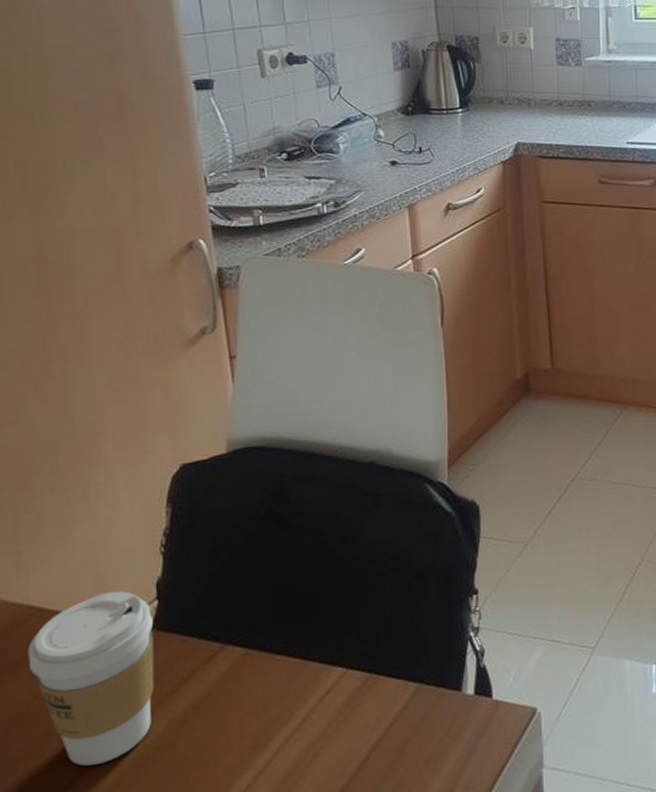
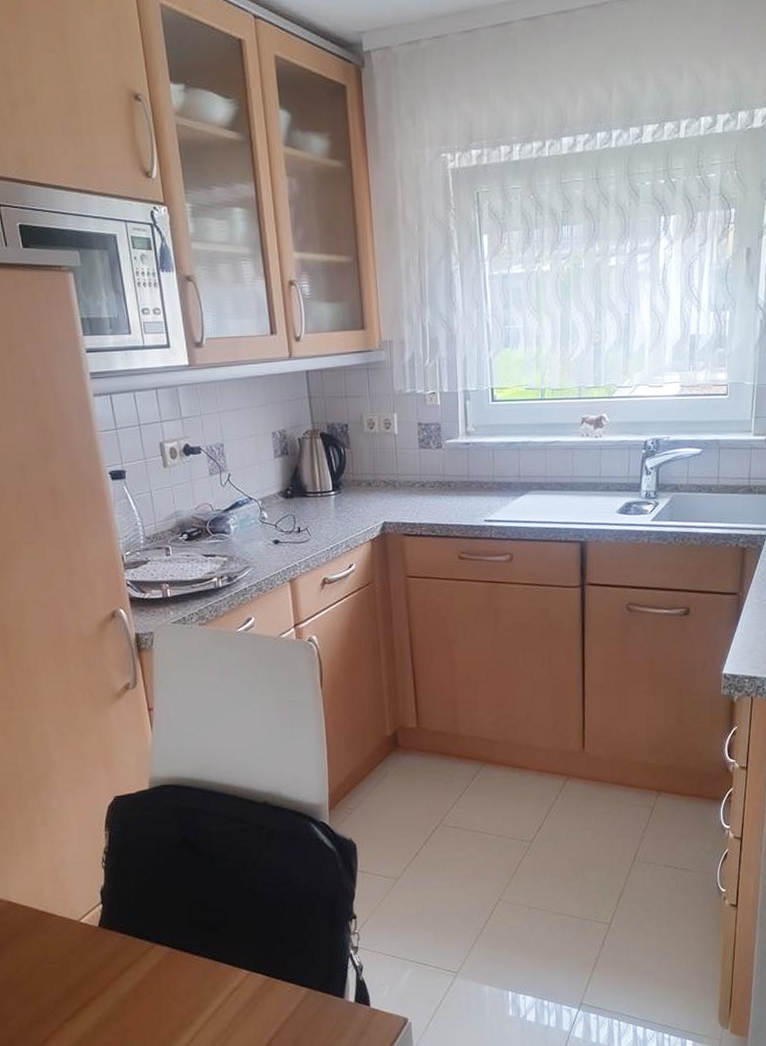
coffee cup: present [28,591,155,766] -> none [9,895,103,1028]

